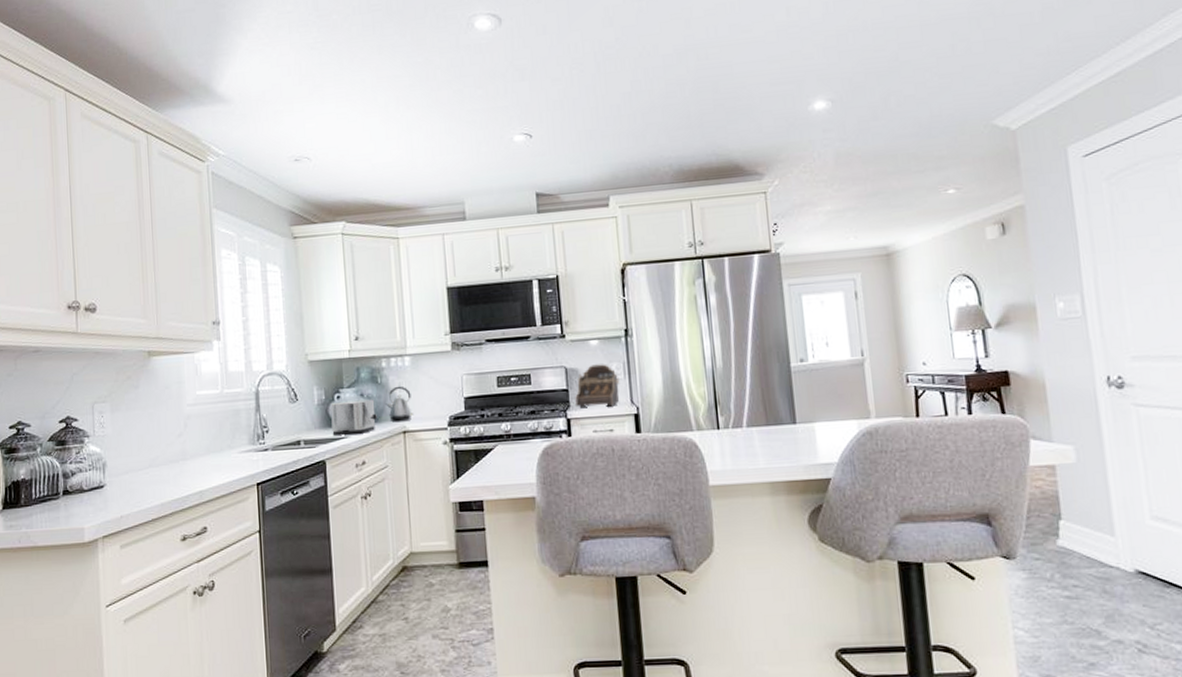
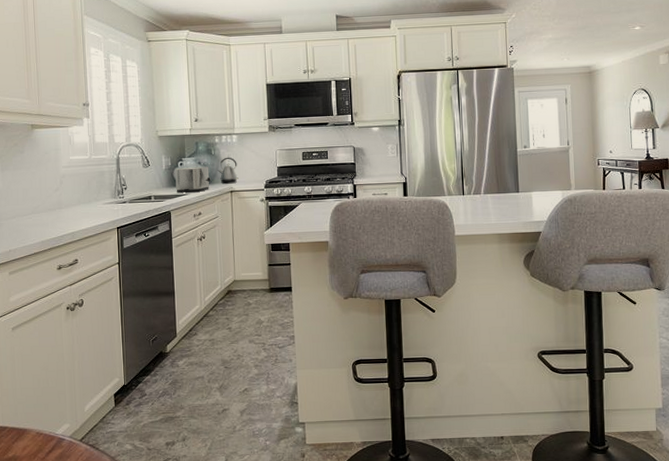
spice rack: present [575,364,620,409] -> none [360,145,393,178]

